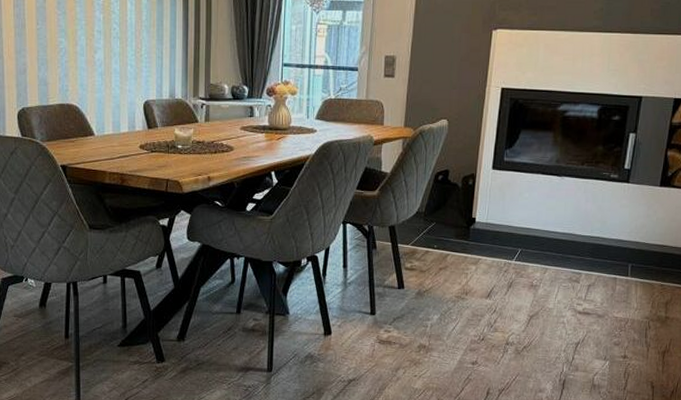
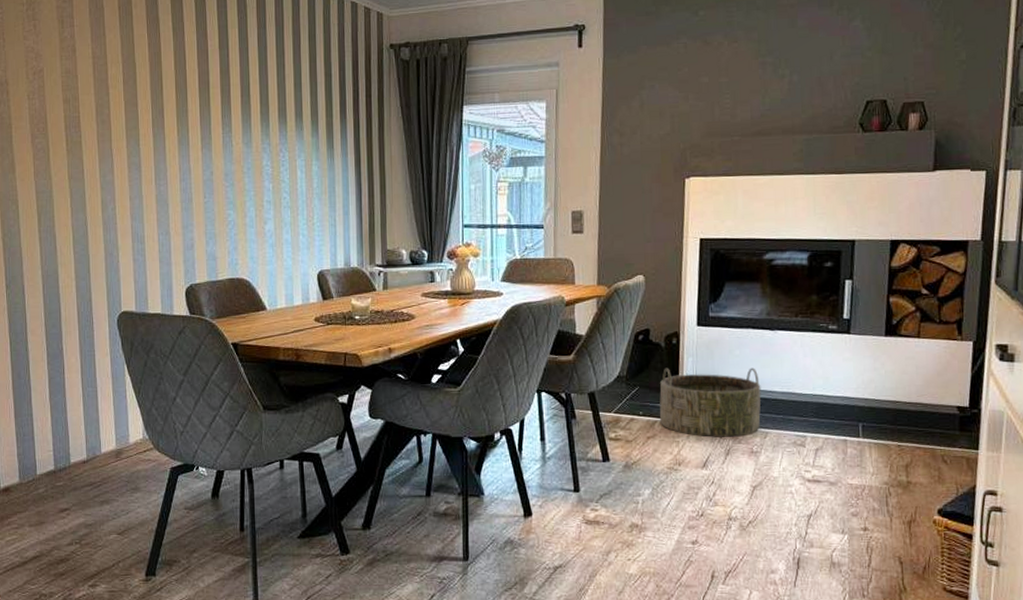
basket: none [451,206,545,271] -> present [659,367,761,437]

